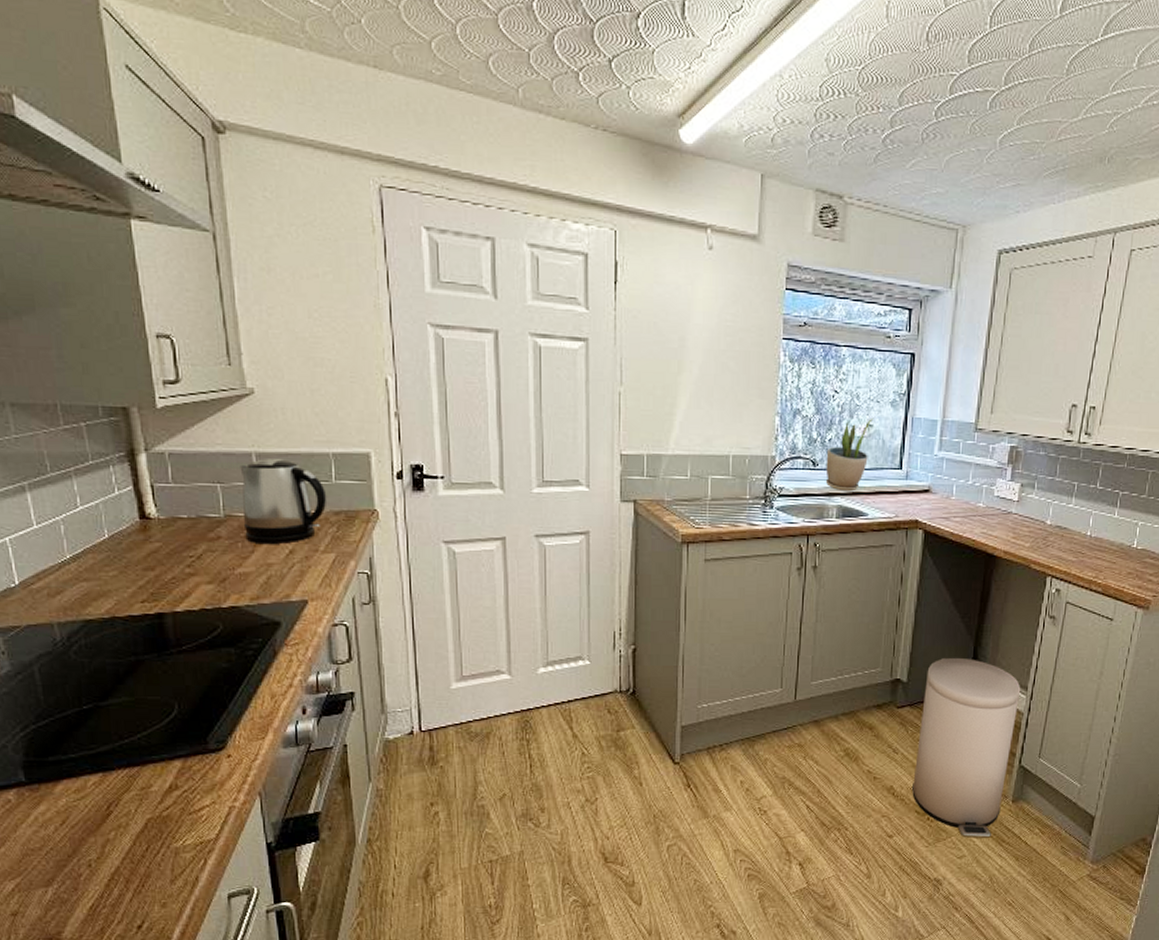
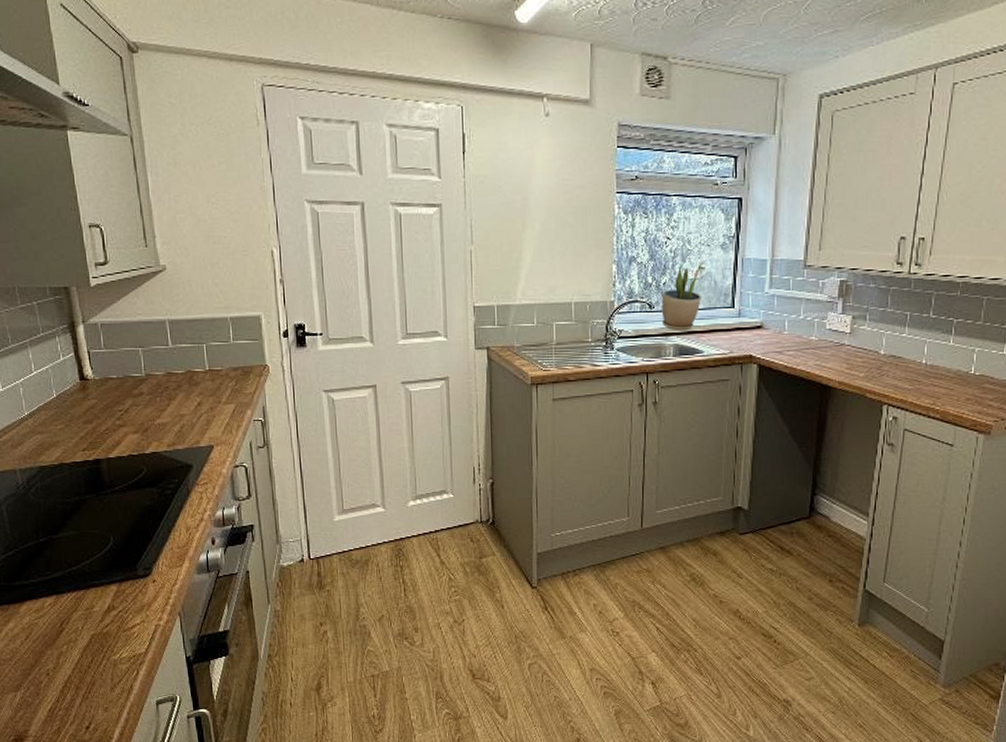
kettle: present [240,459,327,544] -> none [156,324,227,397]
pedal bin: present [912,657,1021,839] -> none [758,485,862,662]

